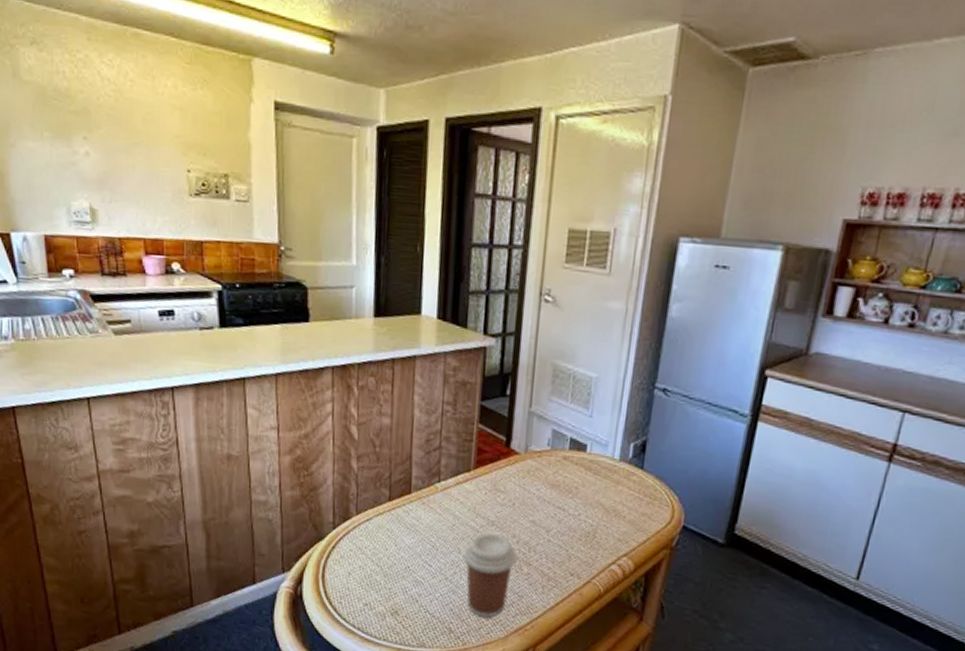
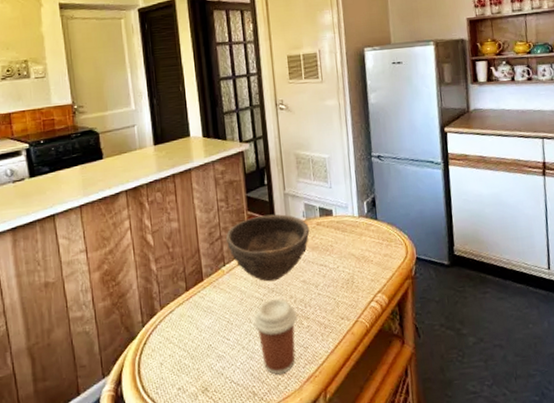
bowl: none [446,431,553,514] -> present [226,214,310,282]

